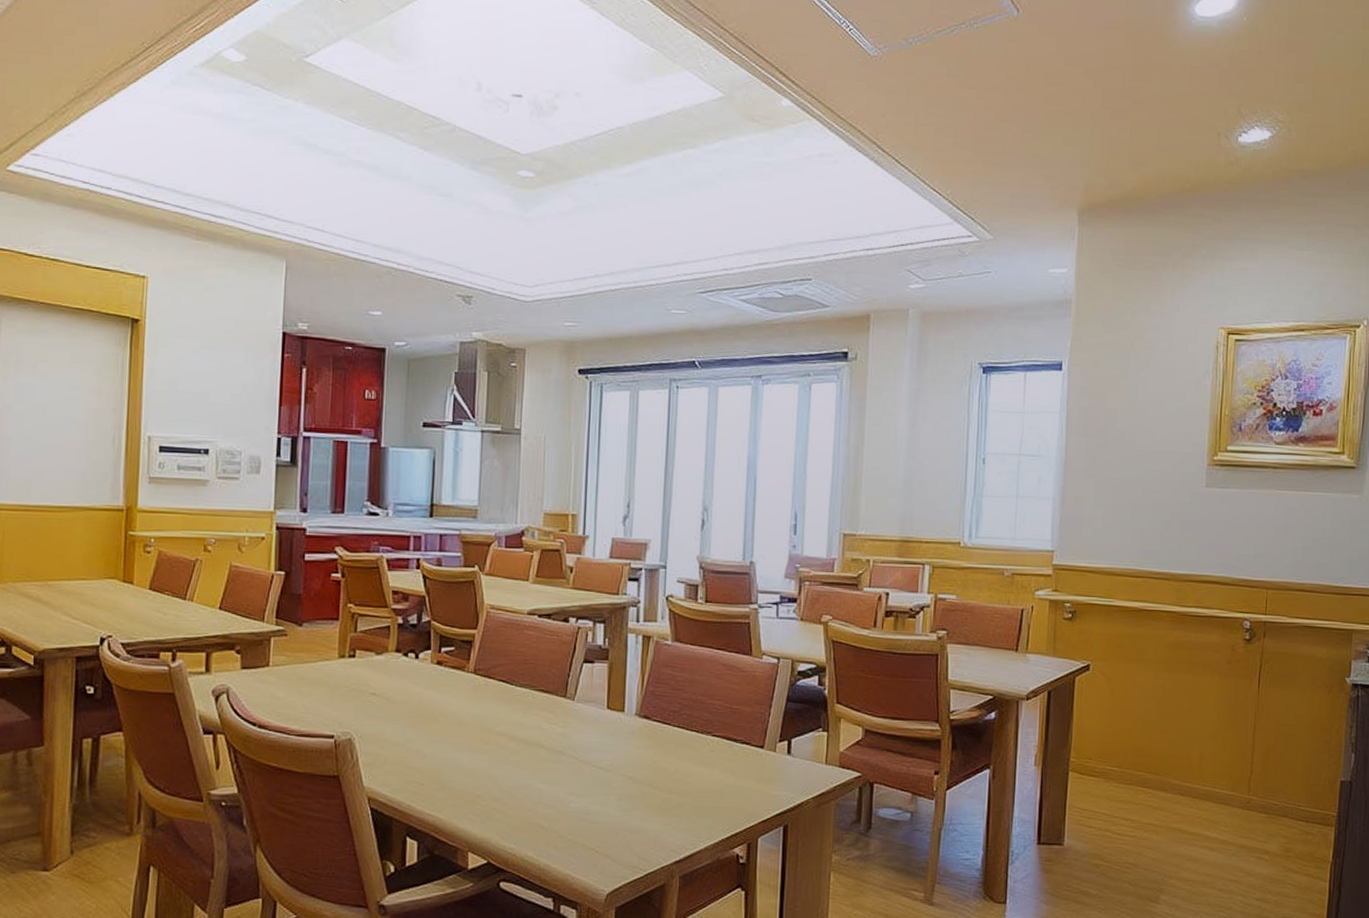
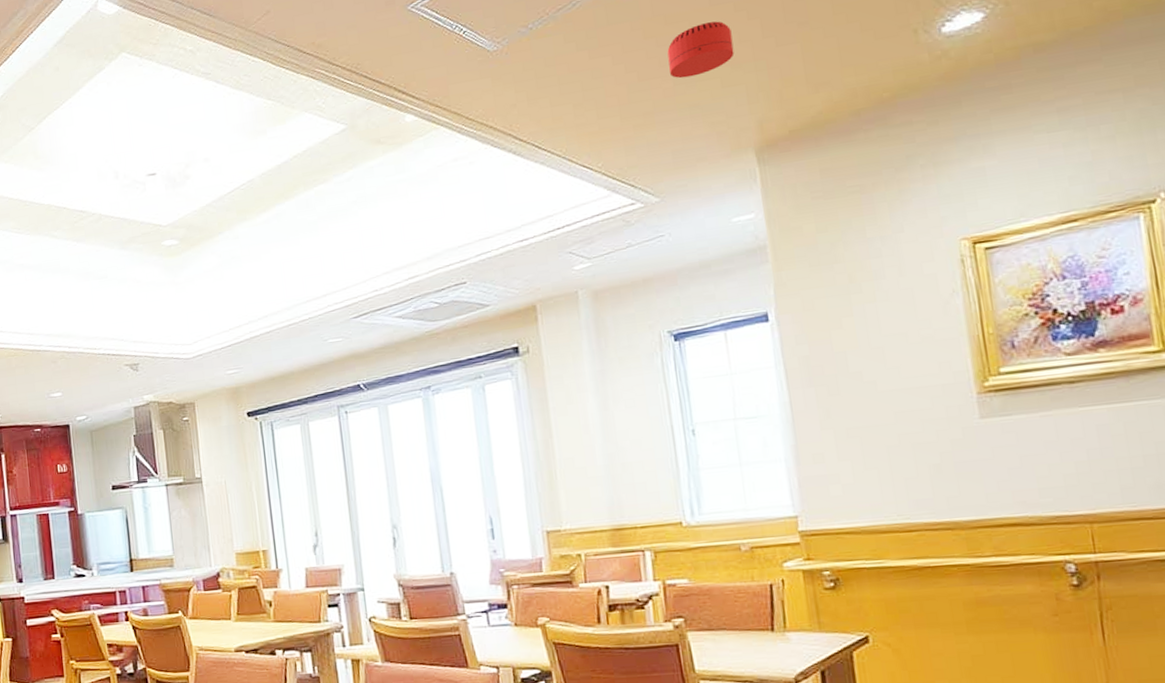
smoke detector: none [1022,80,1078,128] -> present [667,21,735,79]

